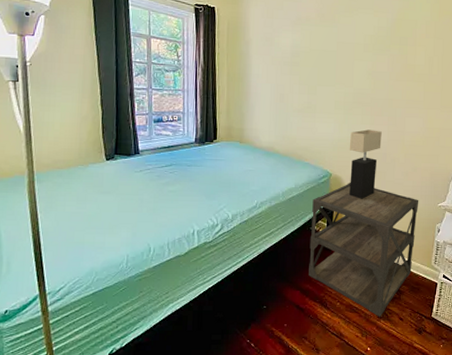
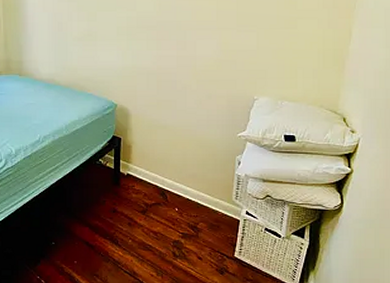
side table: present [308,183,419,317] -> none [97,113,216,256]
table lamp: present [349,129,382,199] -> none [134,55,170,131]

